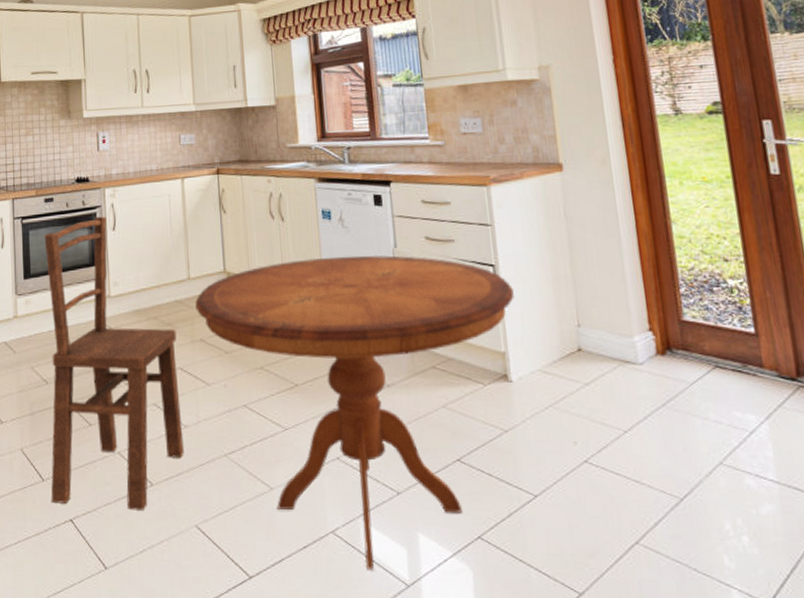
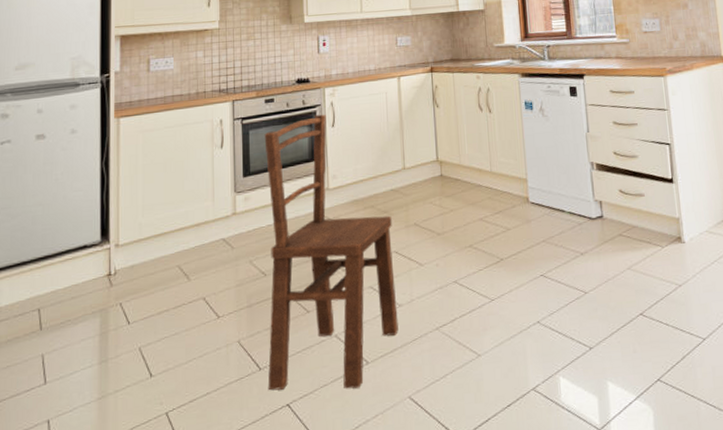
round table: present [195,254,514,570] -> none [410,139,686,420]

